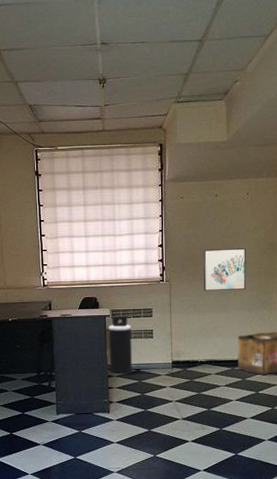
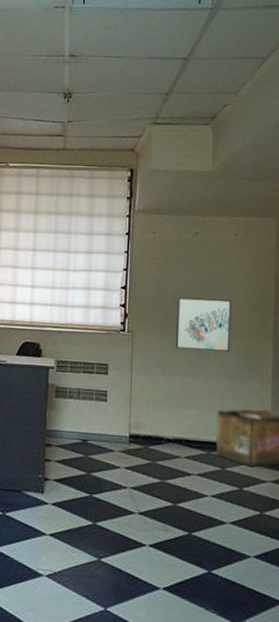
trash can: present [108,315,133,374] -> none [48,369,81,444]

